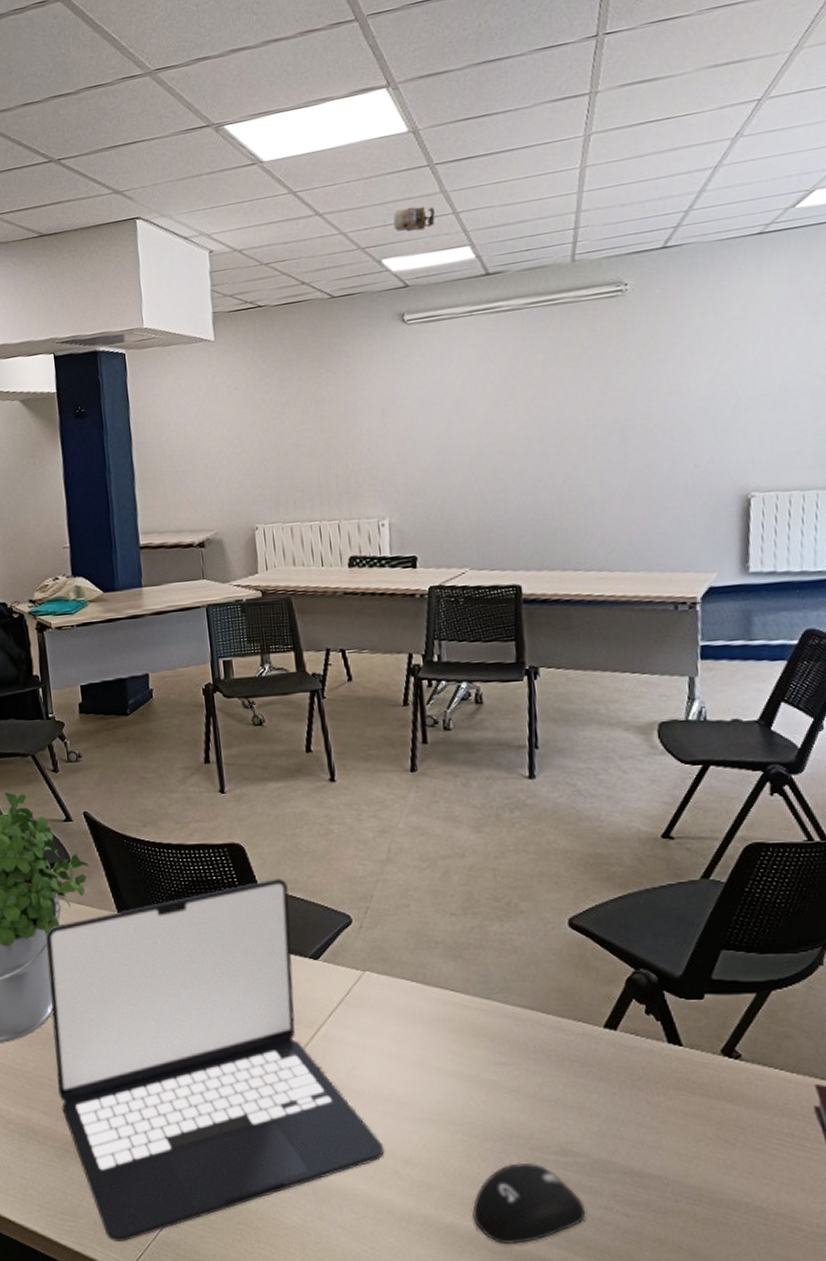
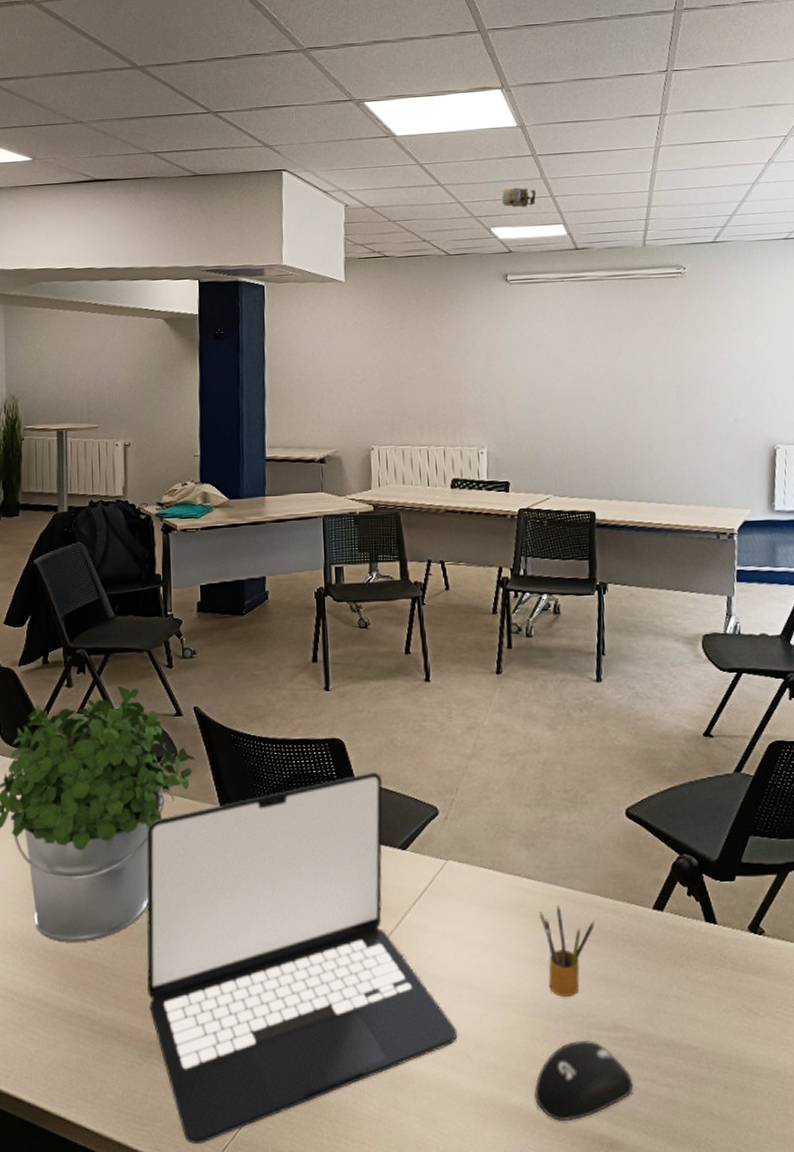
pencil box: none [471,1020,536,1117] -> present [539,904,595,997]

